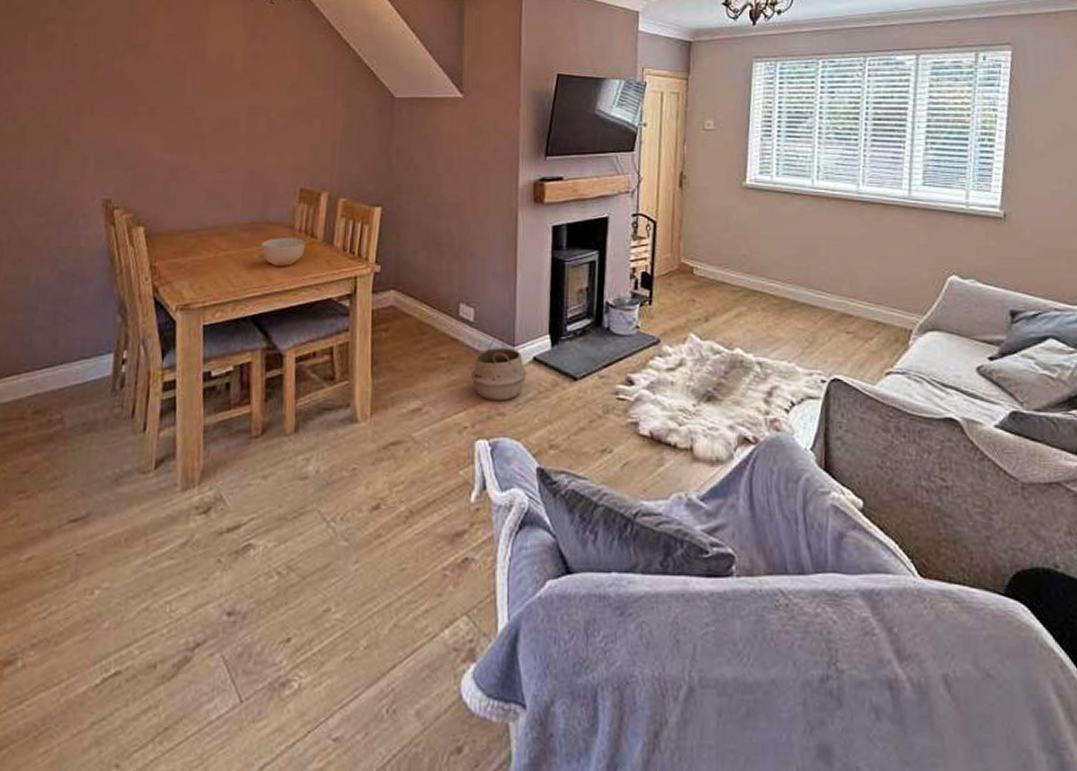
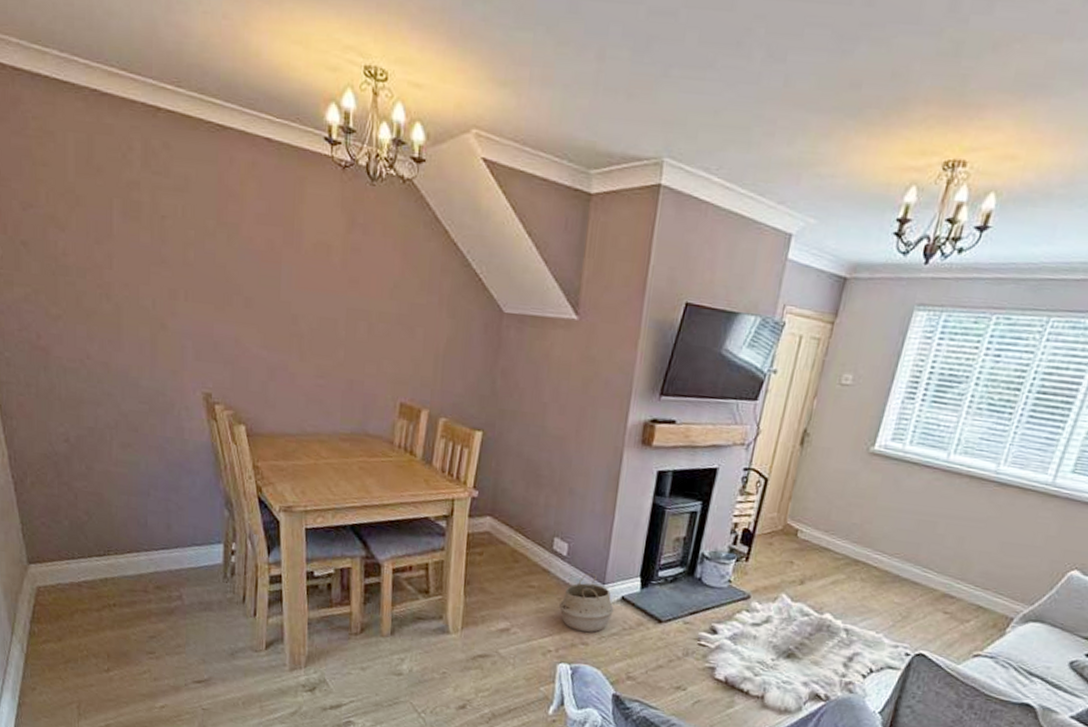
bowl: present [260,236,306,267] -> none [359,451,405,482]

